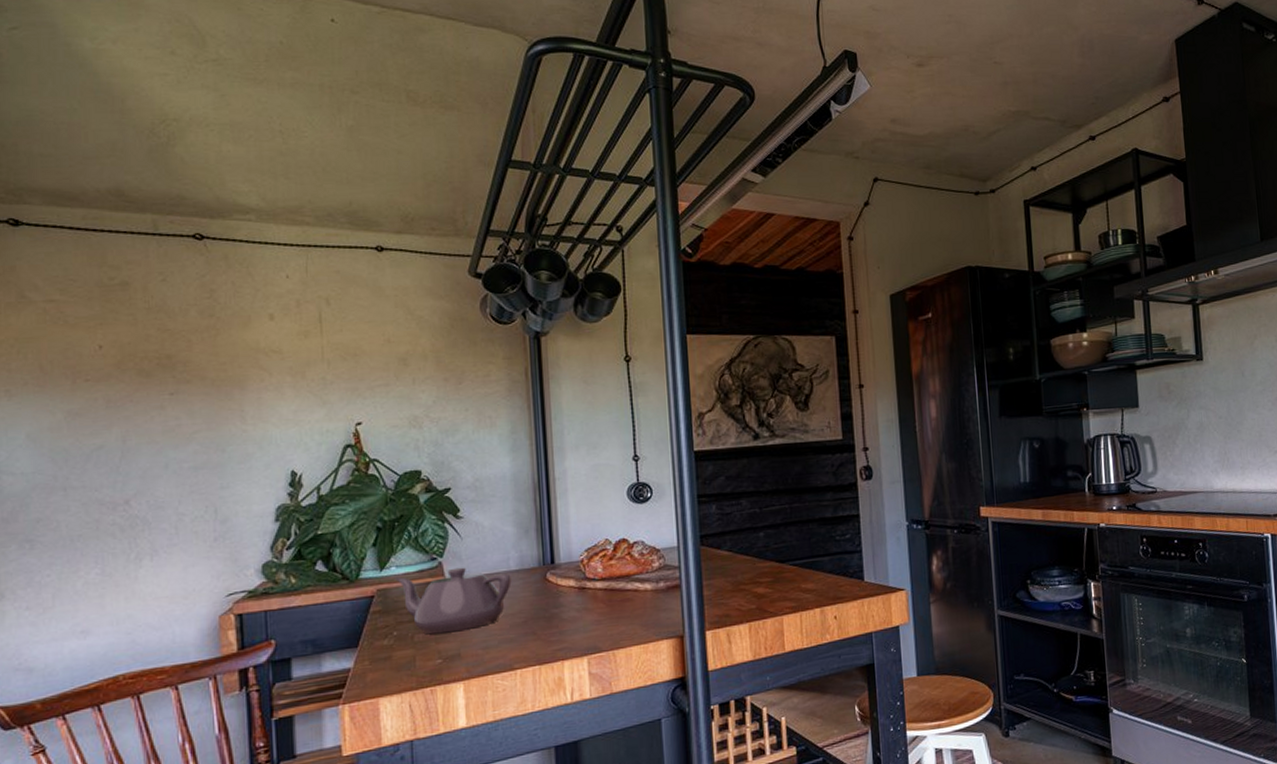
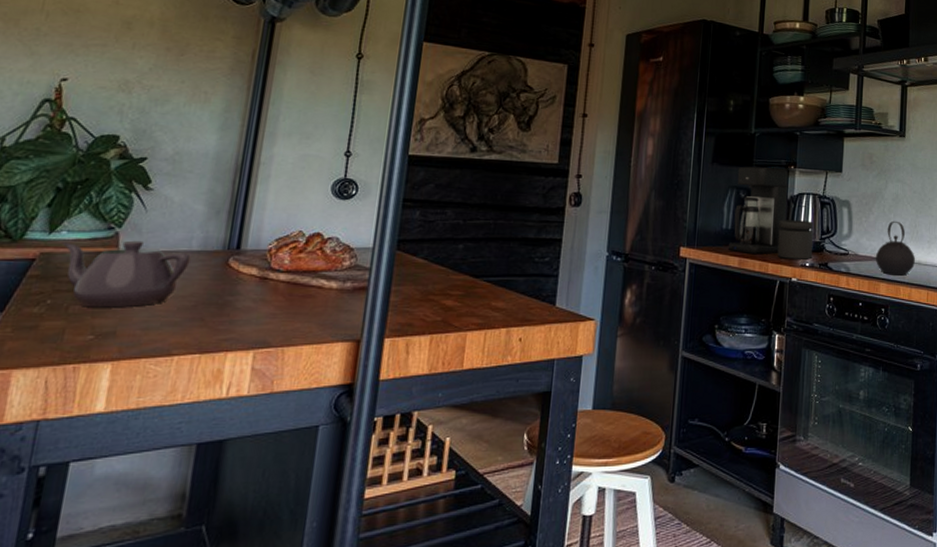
coffee maker: none [1027,412,1086,505] -> present [729,166,788,255]
jar: none [1079,463,1119,506] -> present [777,219,813,261]
kettle: none [1185,450,1229,509] -> present [875,220,915,277]

